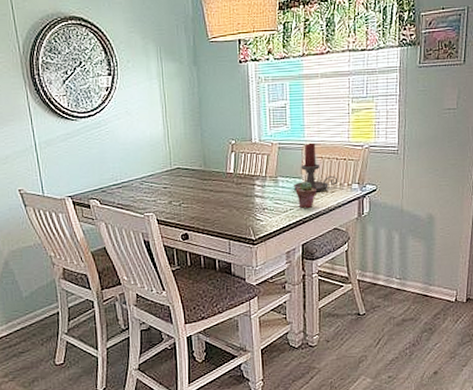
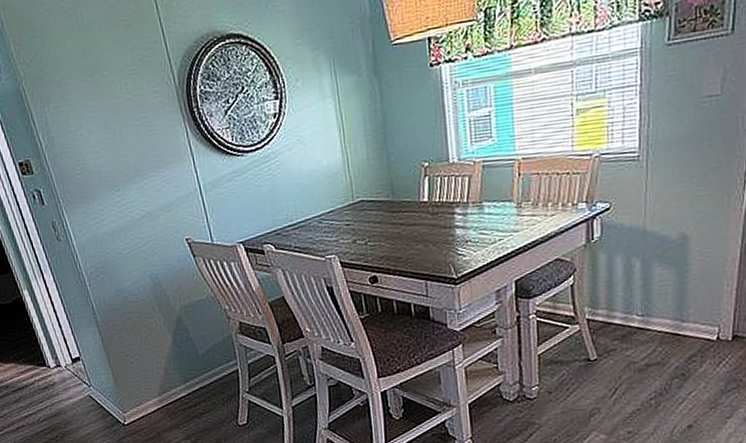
candle holder: present [294,143,338,192] -> none [503,157,560,217]
potted succulent: present [295,181,316,209] -> none [505,204,532,239]

